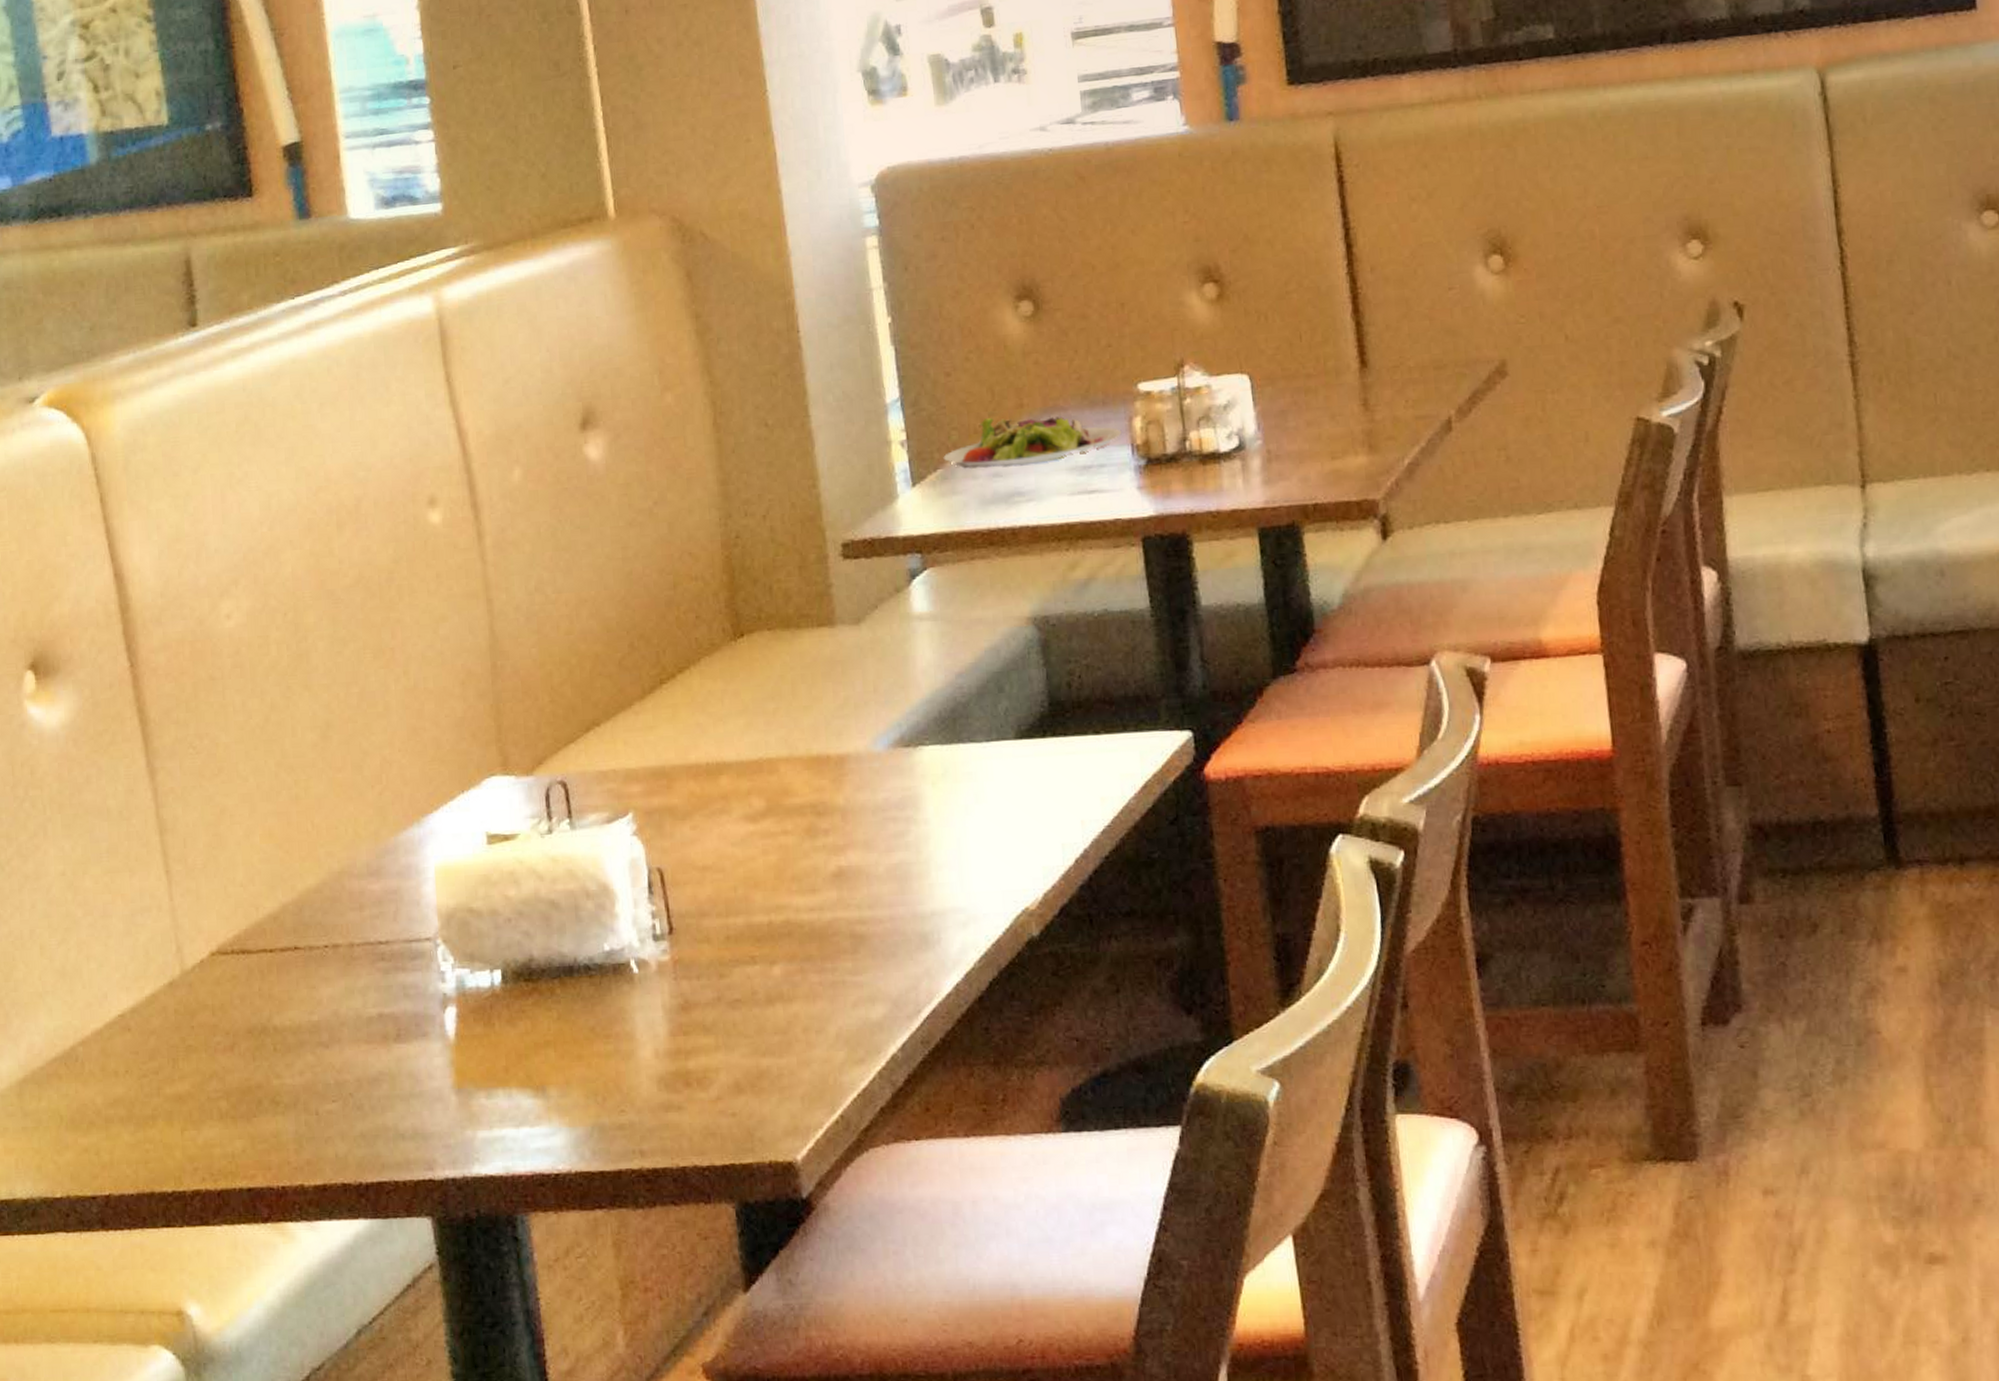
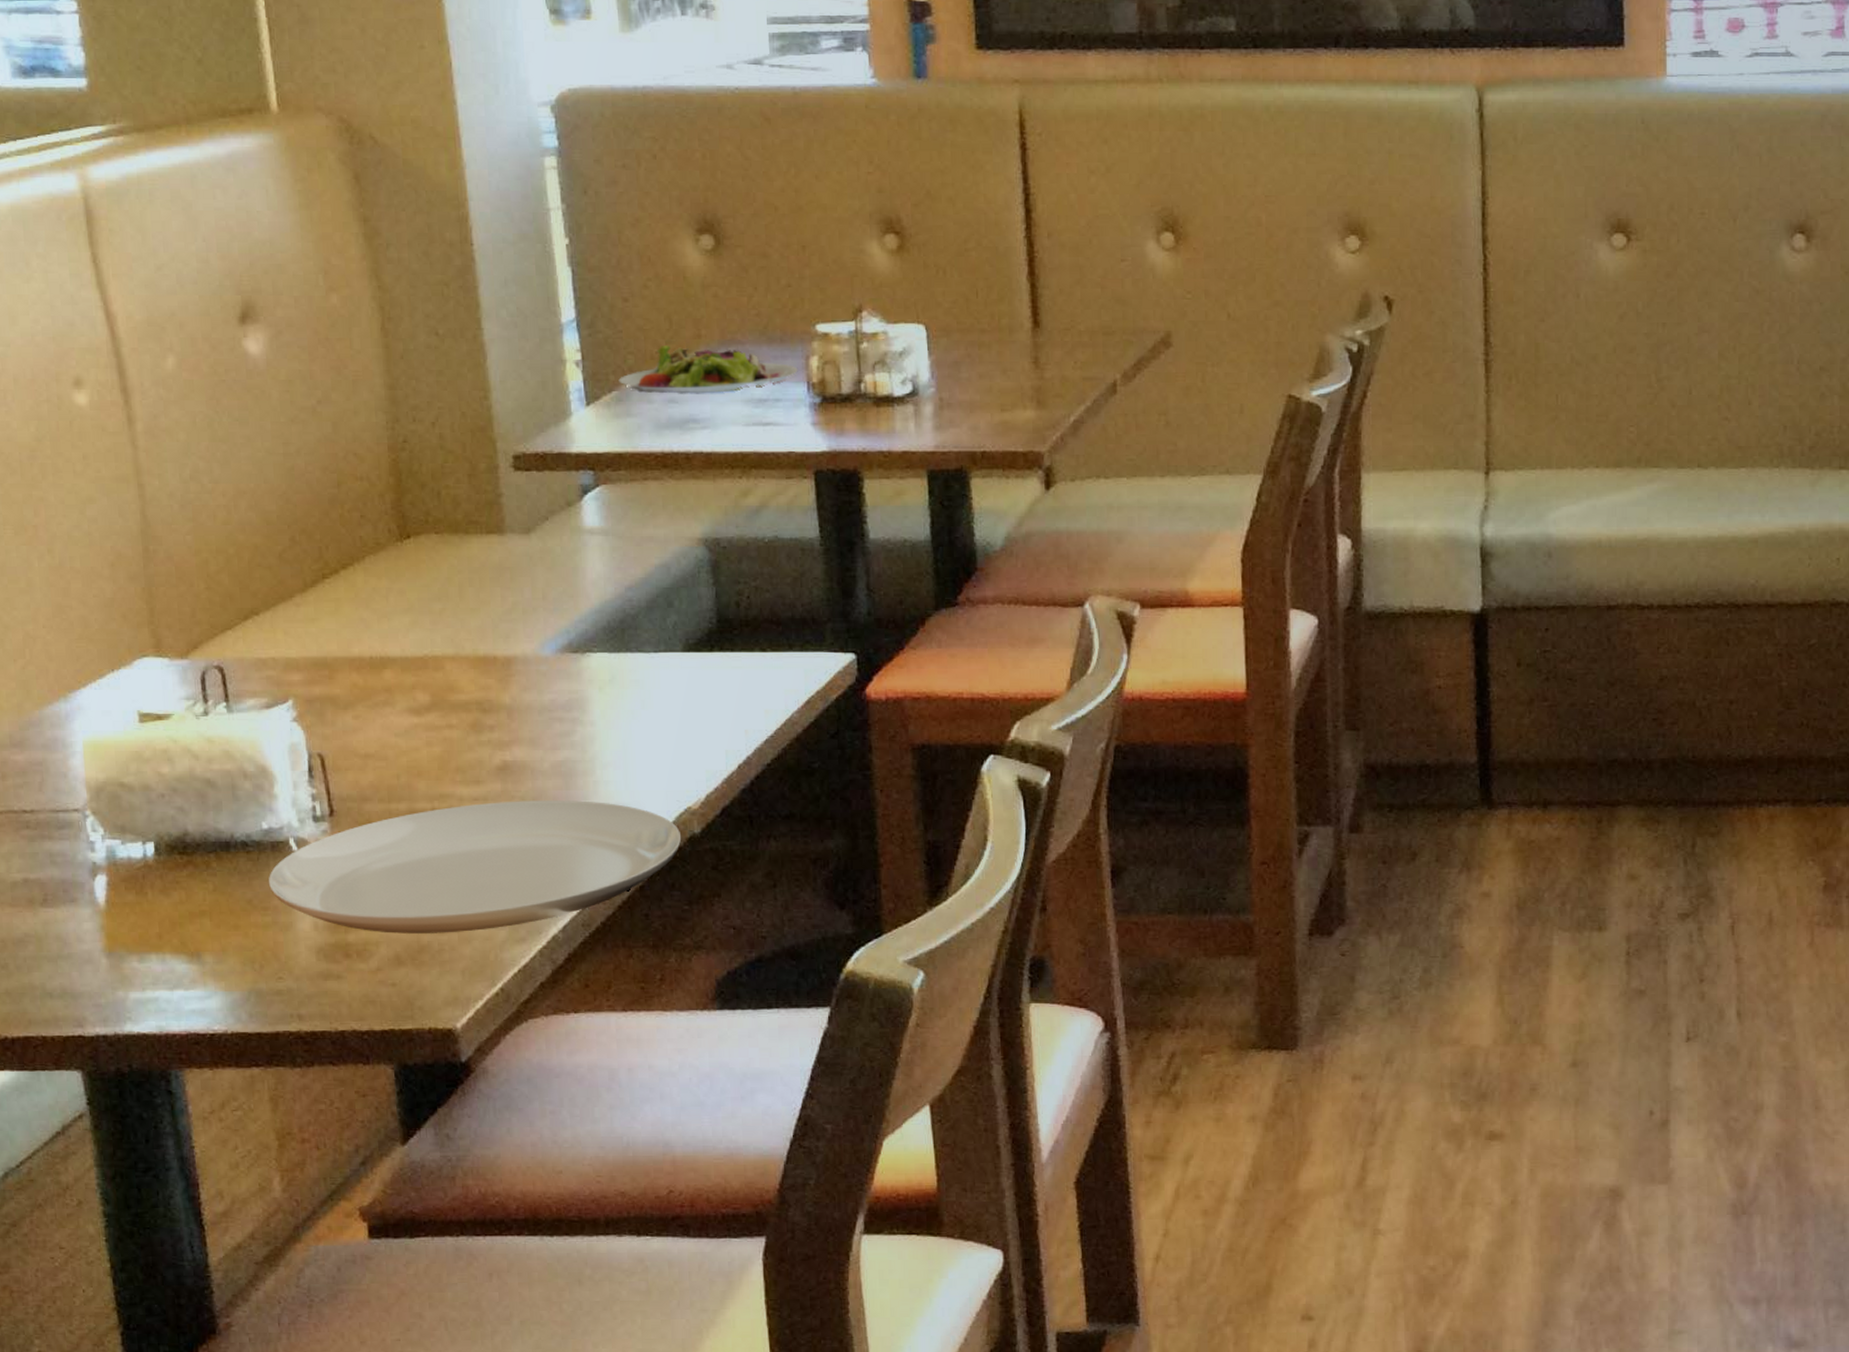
plate: none [610,906,1020,1059] -> present [268,800,682,934]

